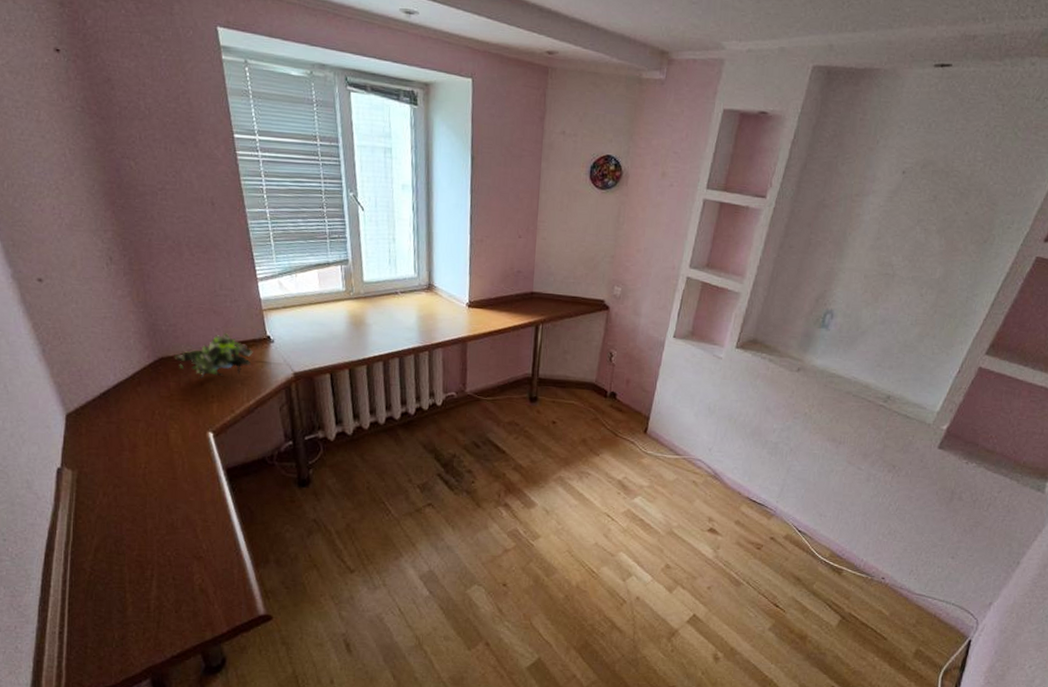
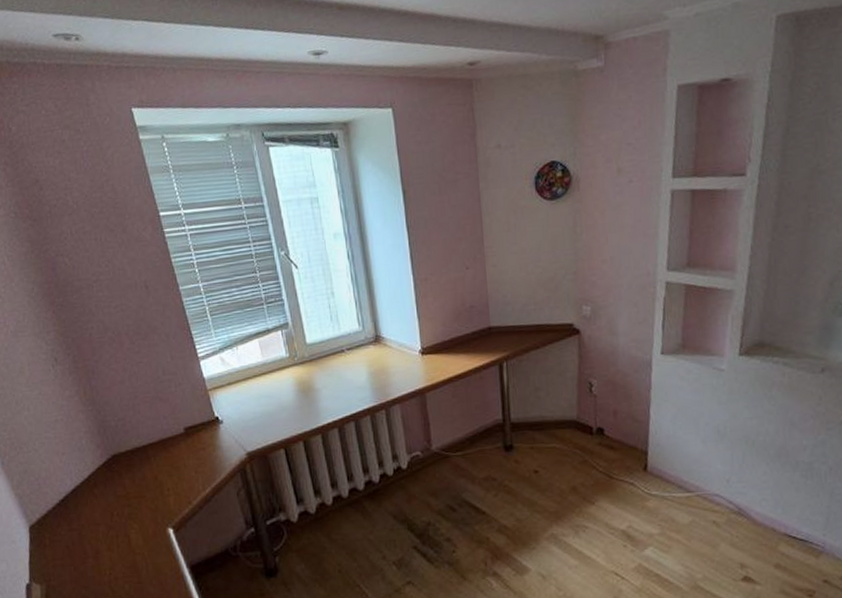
plant: present [174,333,253,378] -> none [126,420,203,472]

